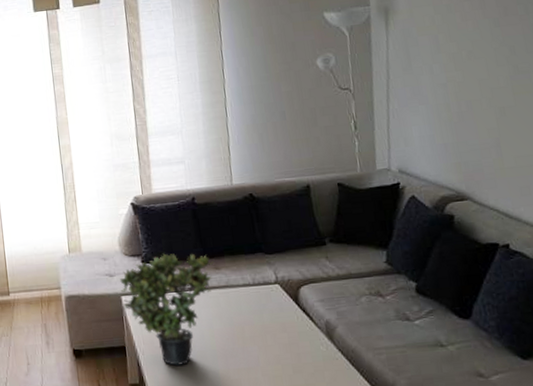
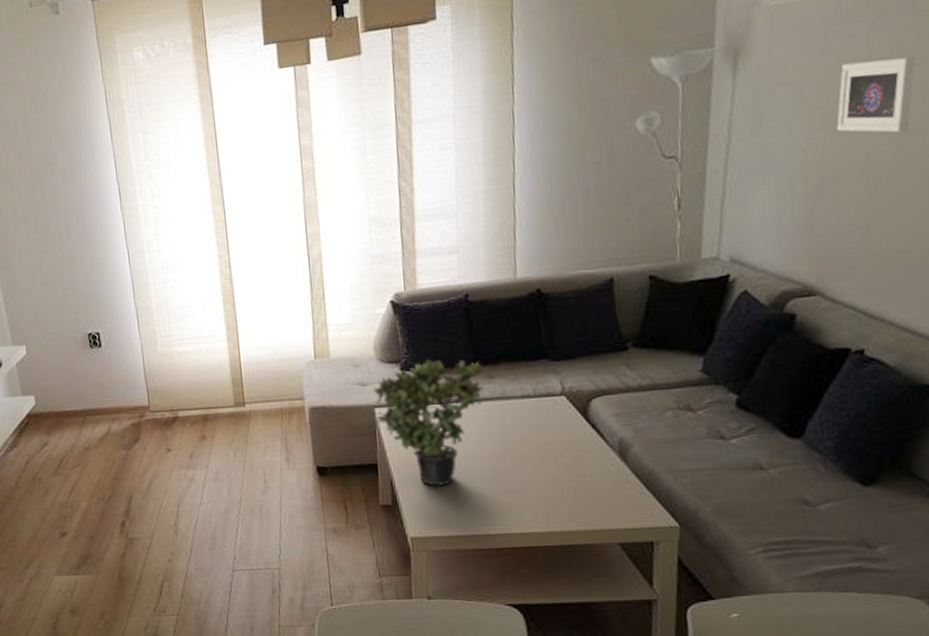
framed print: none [464,17,519,74] -> present [836,56,915,133]

